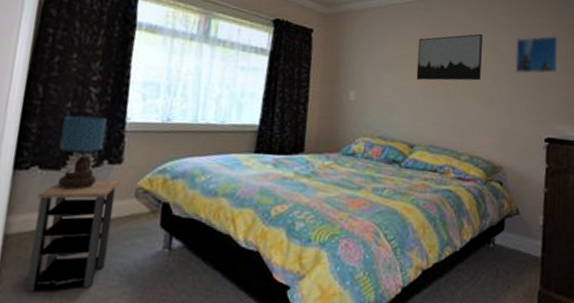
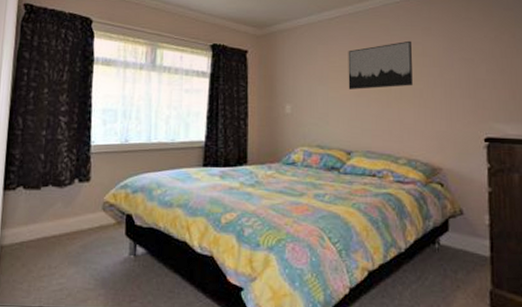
side table: present [25,180,120,293] -> none [19,196,89,296]
table lamp: present [57,115,108,190] -> none [38,141,76,206]
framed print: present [515,36,558,74] -> none [446,37,492,76]

